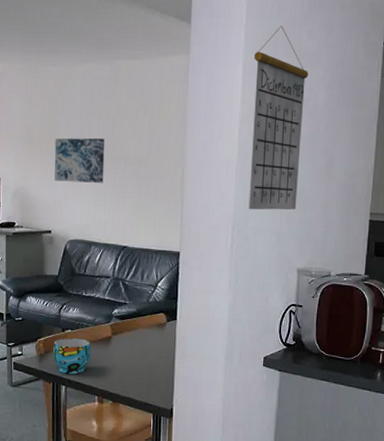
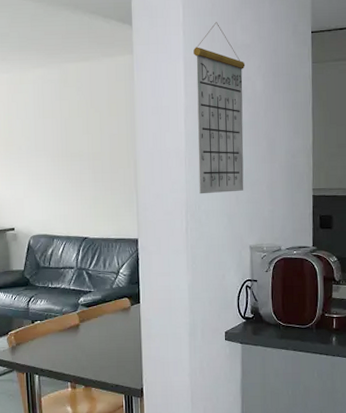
cup: present [53,338,92,375] -> none [24,328,61,364]
wall art: present [54,138,105,183] -> none [12,137,61,181]

